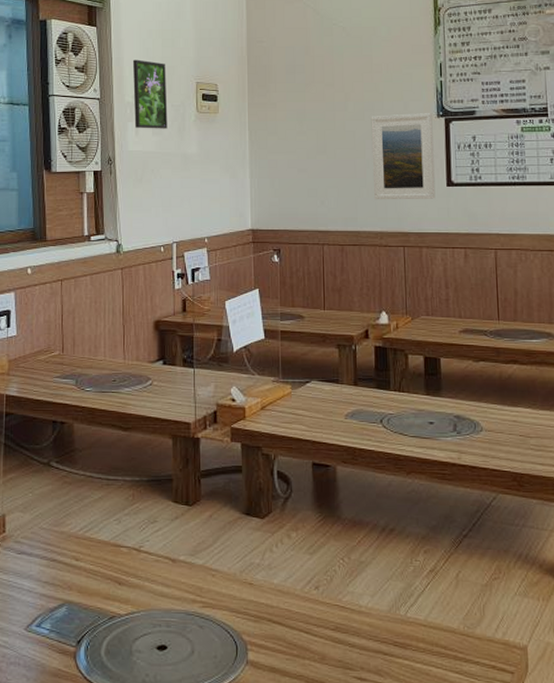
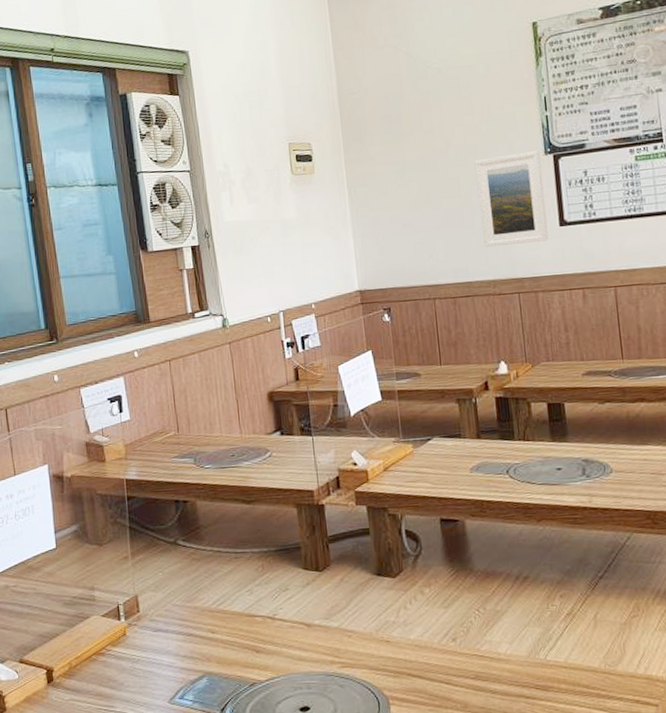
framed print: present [132,59,168,129] -> none [220,125,263,198]

